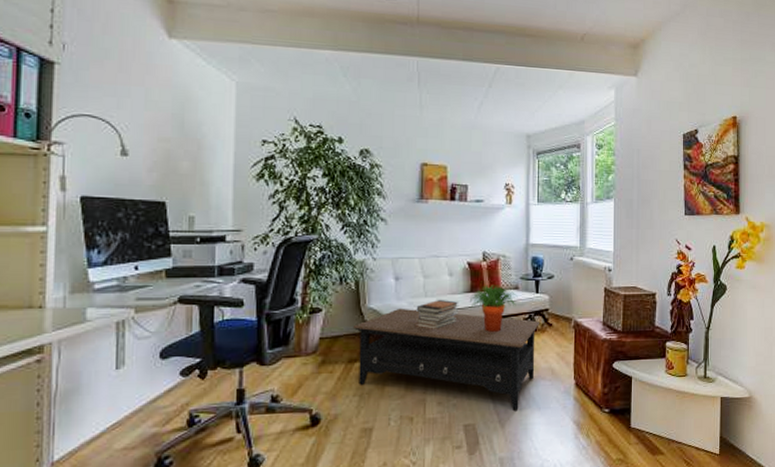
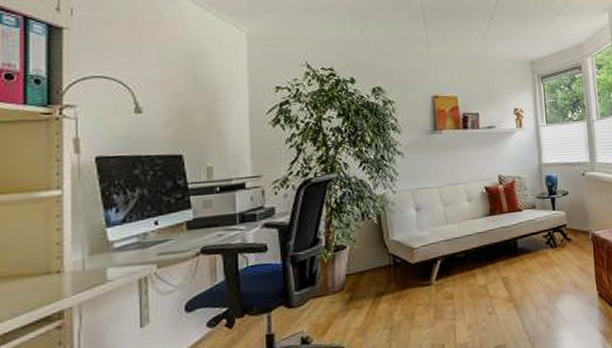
coffee table: present [352,308,541,410] -> none [378,236,560,327]
book stack: present [416,299,459,329] -> none [439,225,480,256]
potted plant: present [470,285,518,332] -> none [490,206,536,253]

